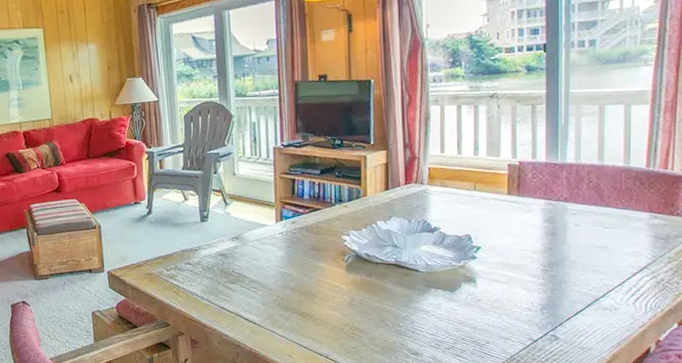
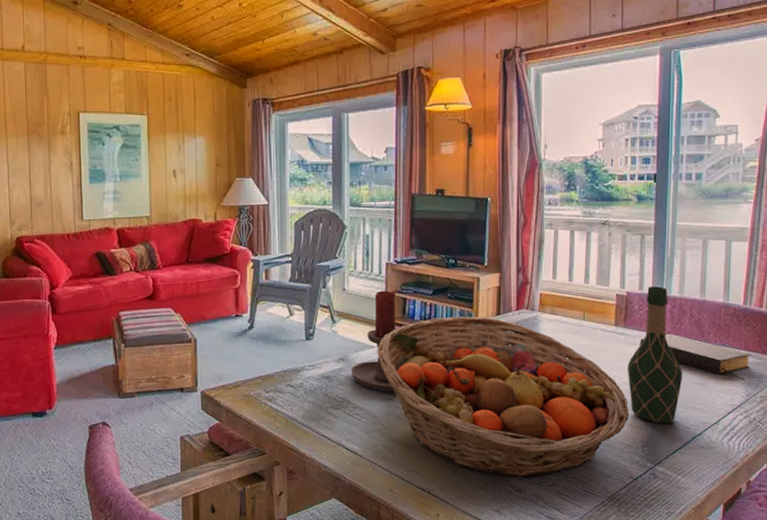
candle holder: none [245,173,288,266] -> present [351,290,396,392]
fruit basket: none [269,192,527,343] -> present [377,316,630,479]
wine bottle: none [522,154,583,287] -> present [627,286,683,423]
bible: none [535,199,656,242] -> present [640,333,751,380]

